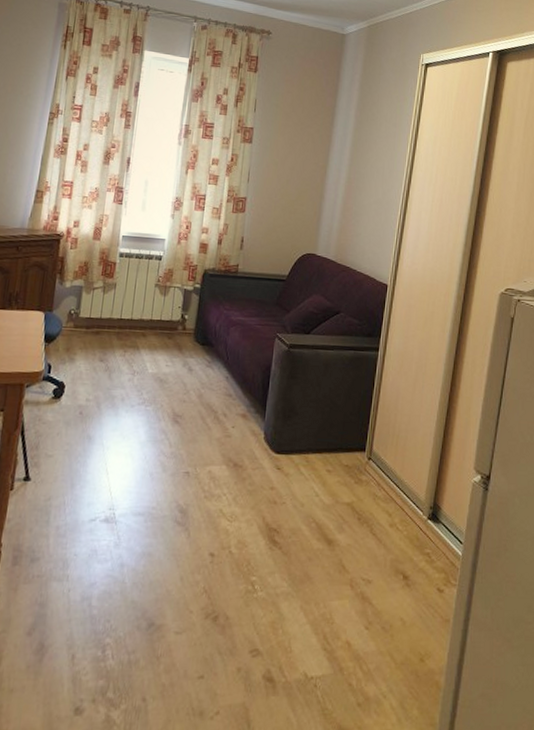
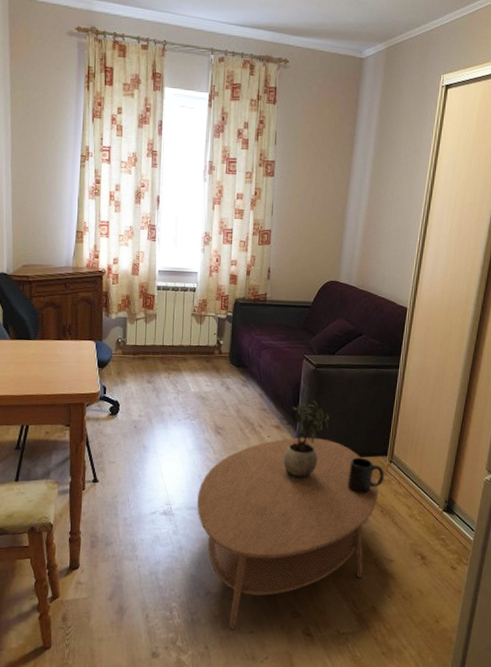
coffee table: none [145,428,355,674] -> present [197,437,379,630]
potted plant: none [248,386,303,480] -> present [283,401,330,480]
mug: none [320,453,362,498] -> present [347,457,384,494]

